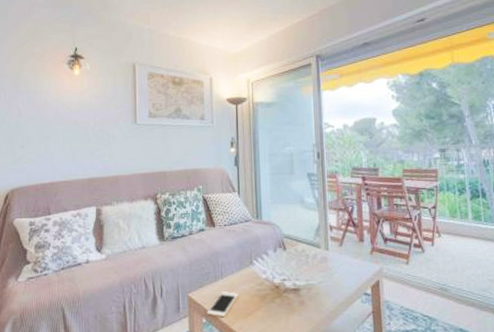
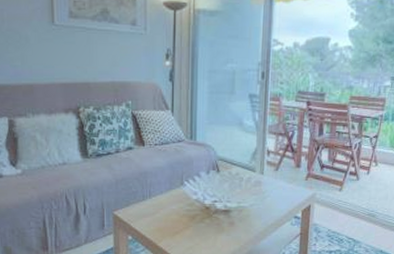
cell phone: present [206,291,238,318] -> none [133,211,166,235]

